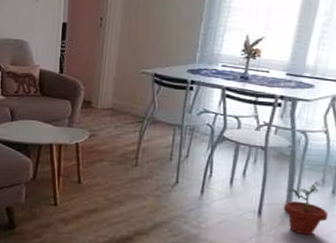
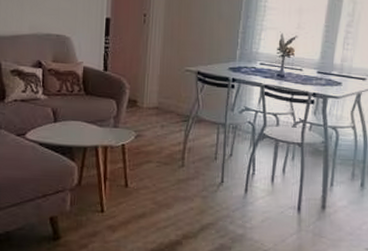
potted plant: present [283,180,329,236] -> none [319,174,359,229]

